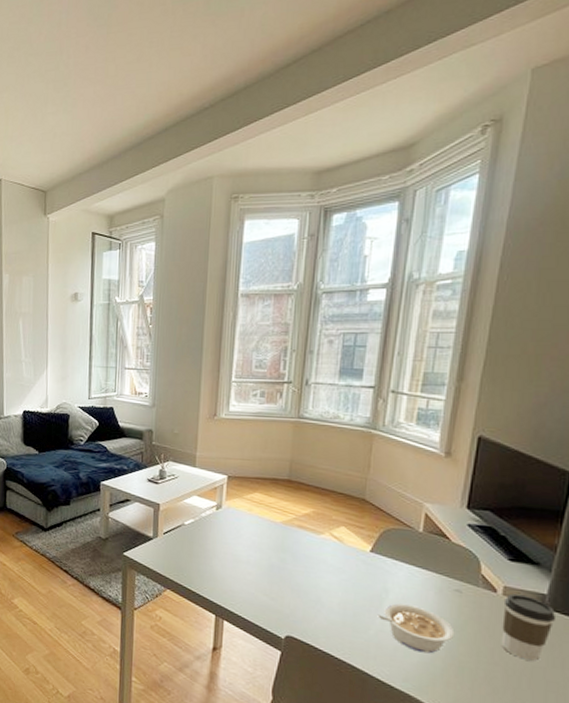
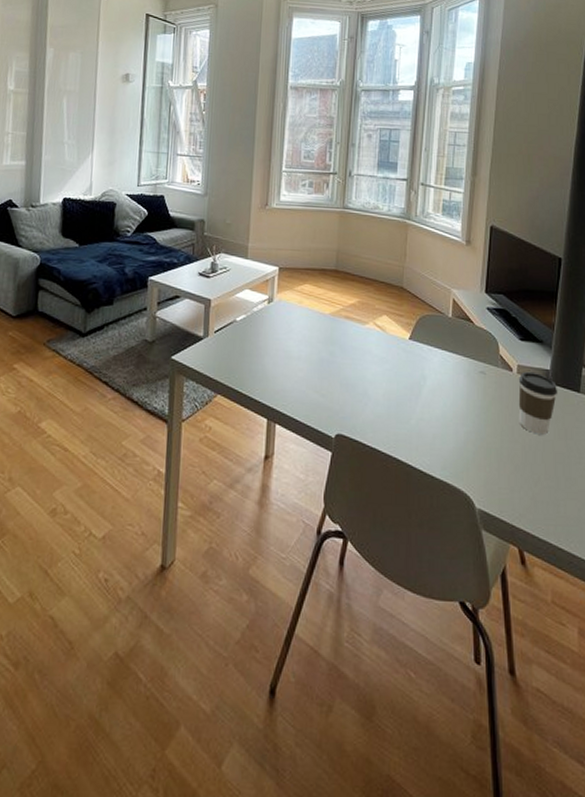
legume: present [377,603,455,654] -> none [417,390,482,438]

